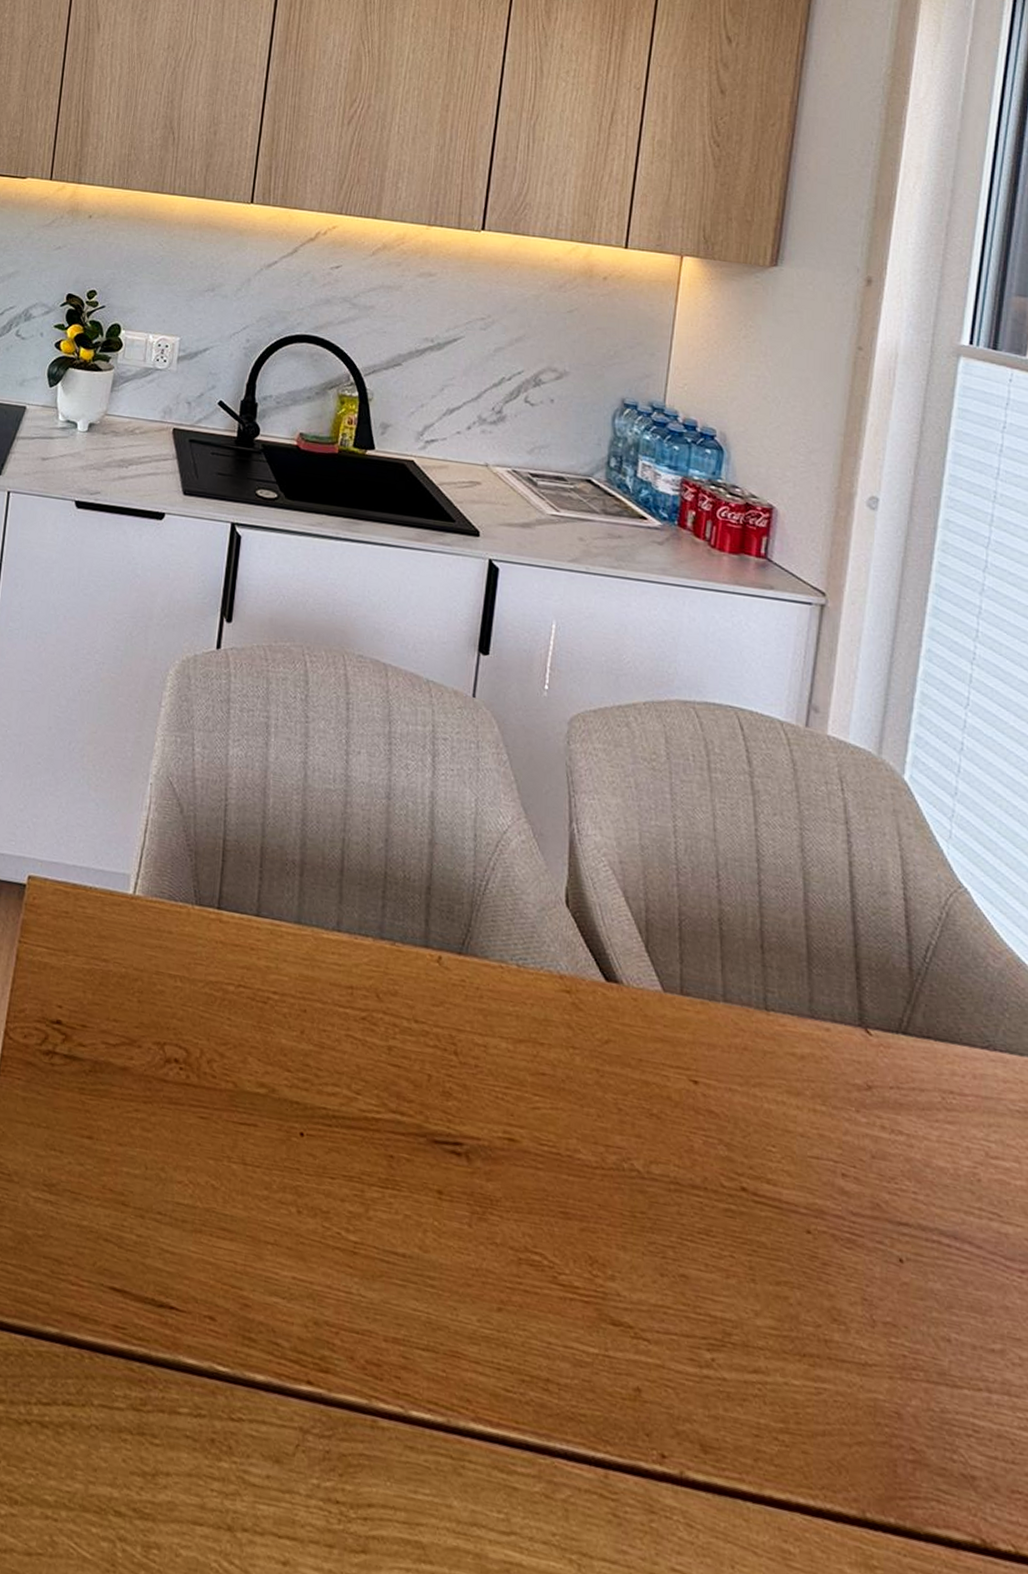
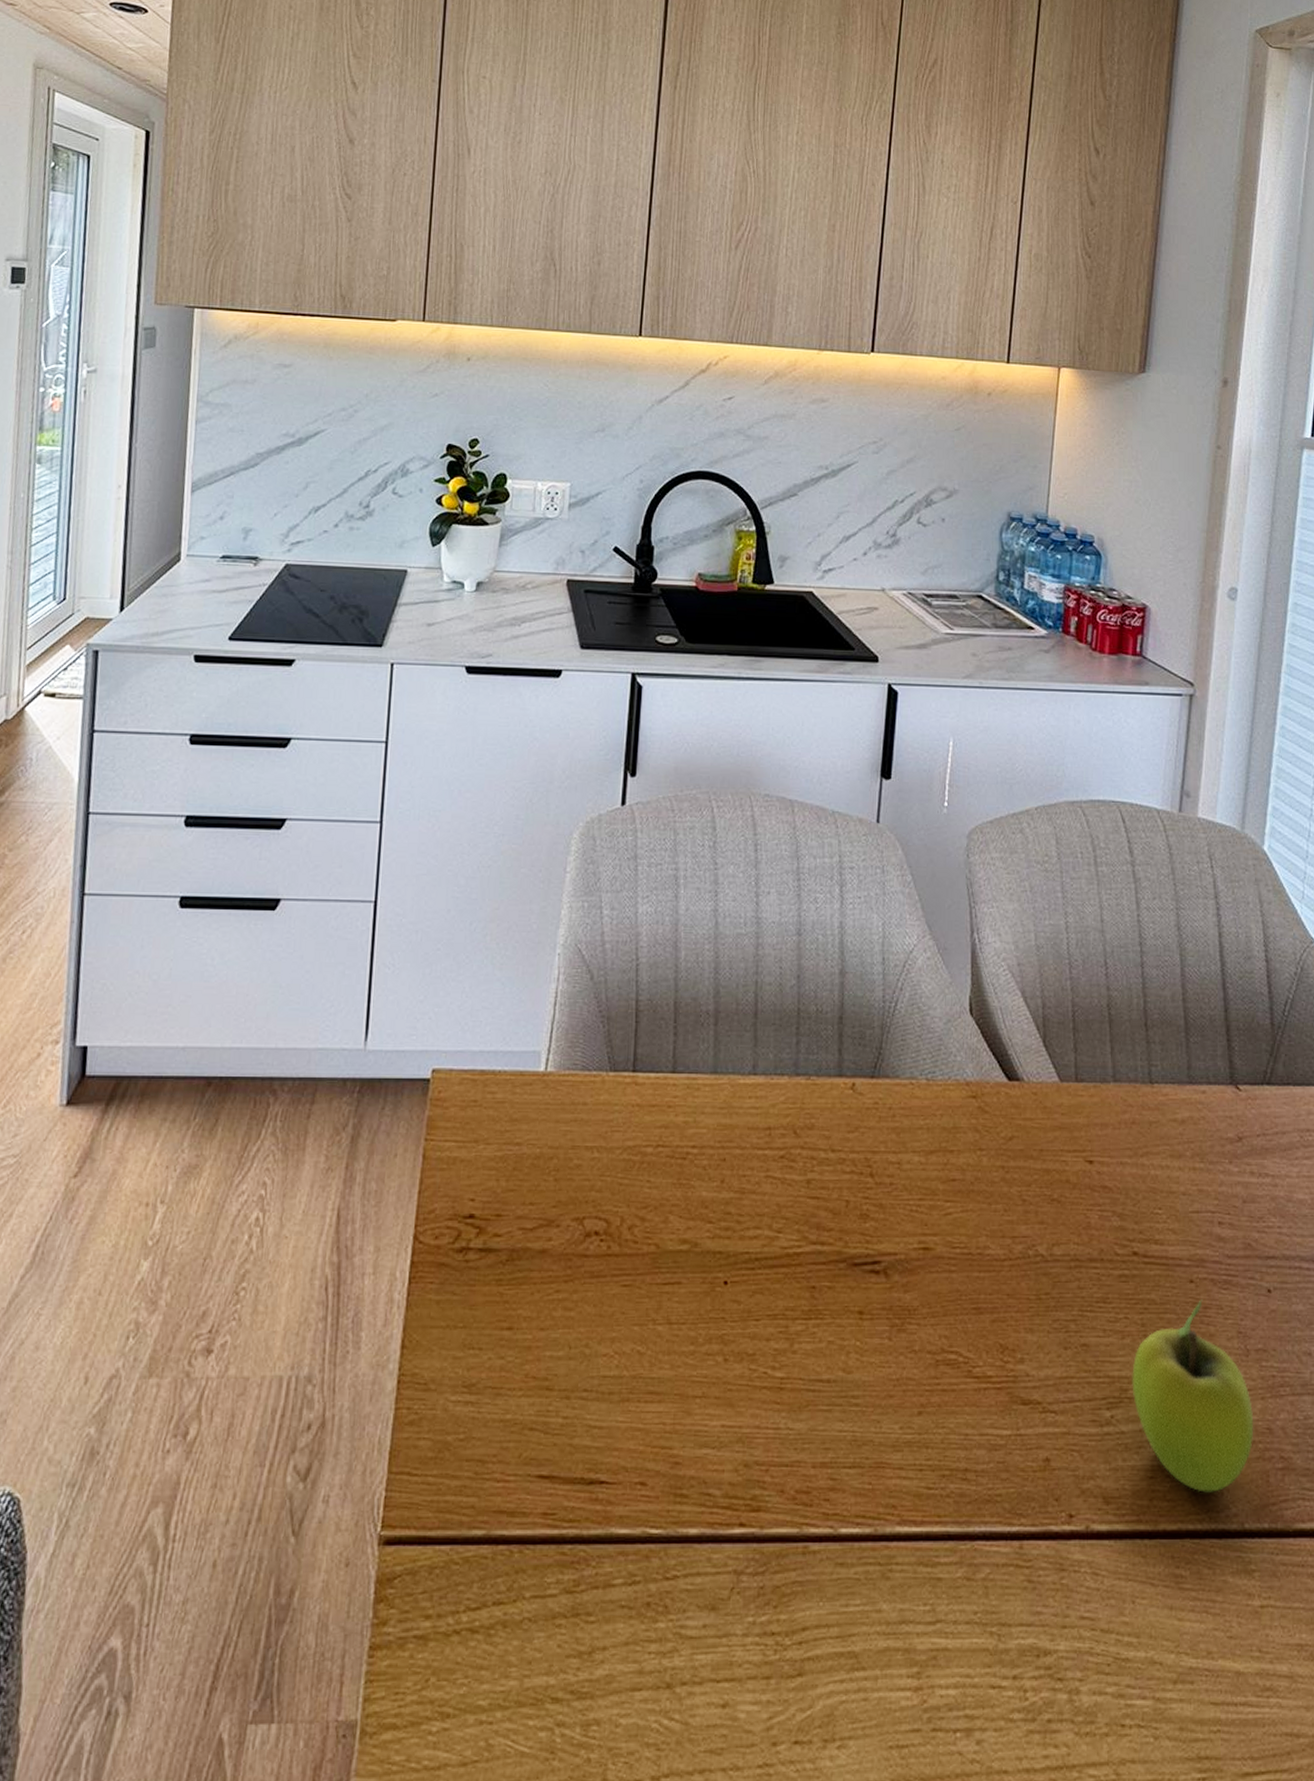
fruit: none [736,1254,880,1469] -> present [1132,1299,1254,1493]

